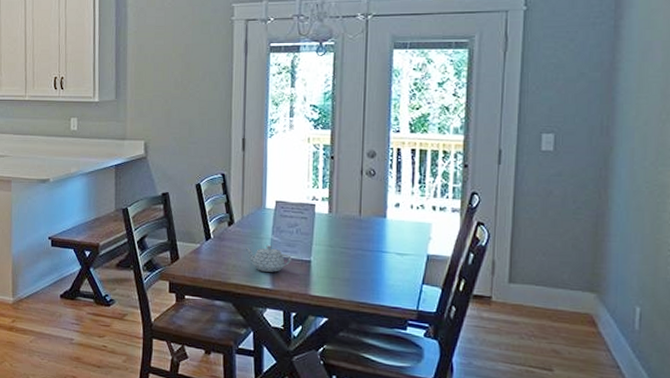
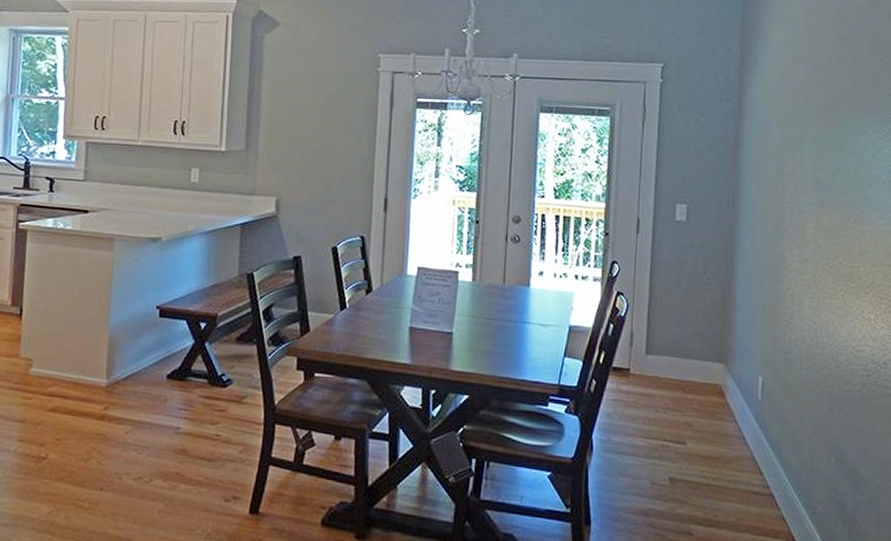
teapot: present [244,245,291,272] -> none [382,316,432,346]

